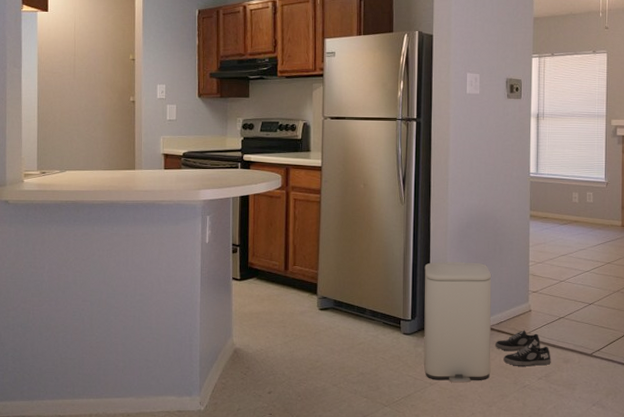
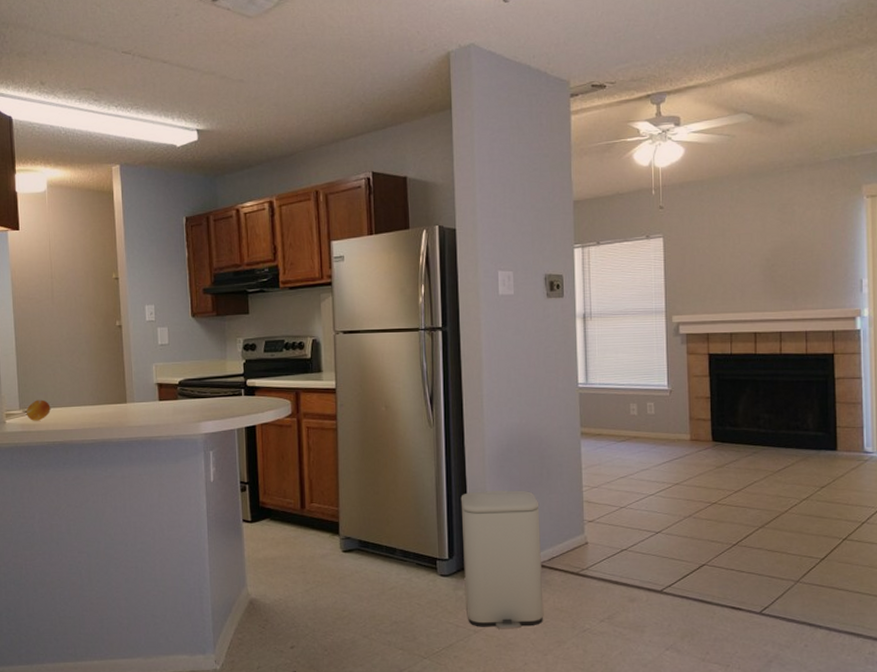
fruit: none [42,163,66,183] -> present [25,399,51,422]
shoe: present [494,330,551,366] -> none [547,566,614,608]

